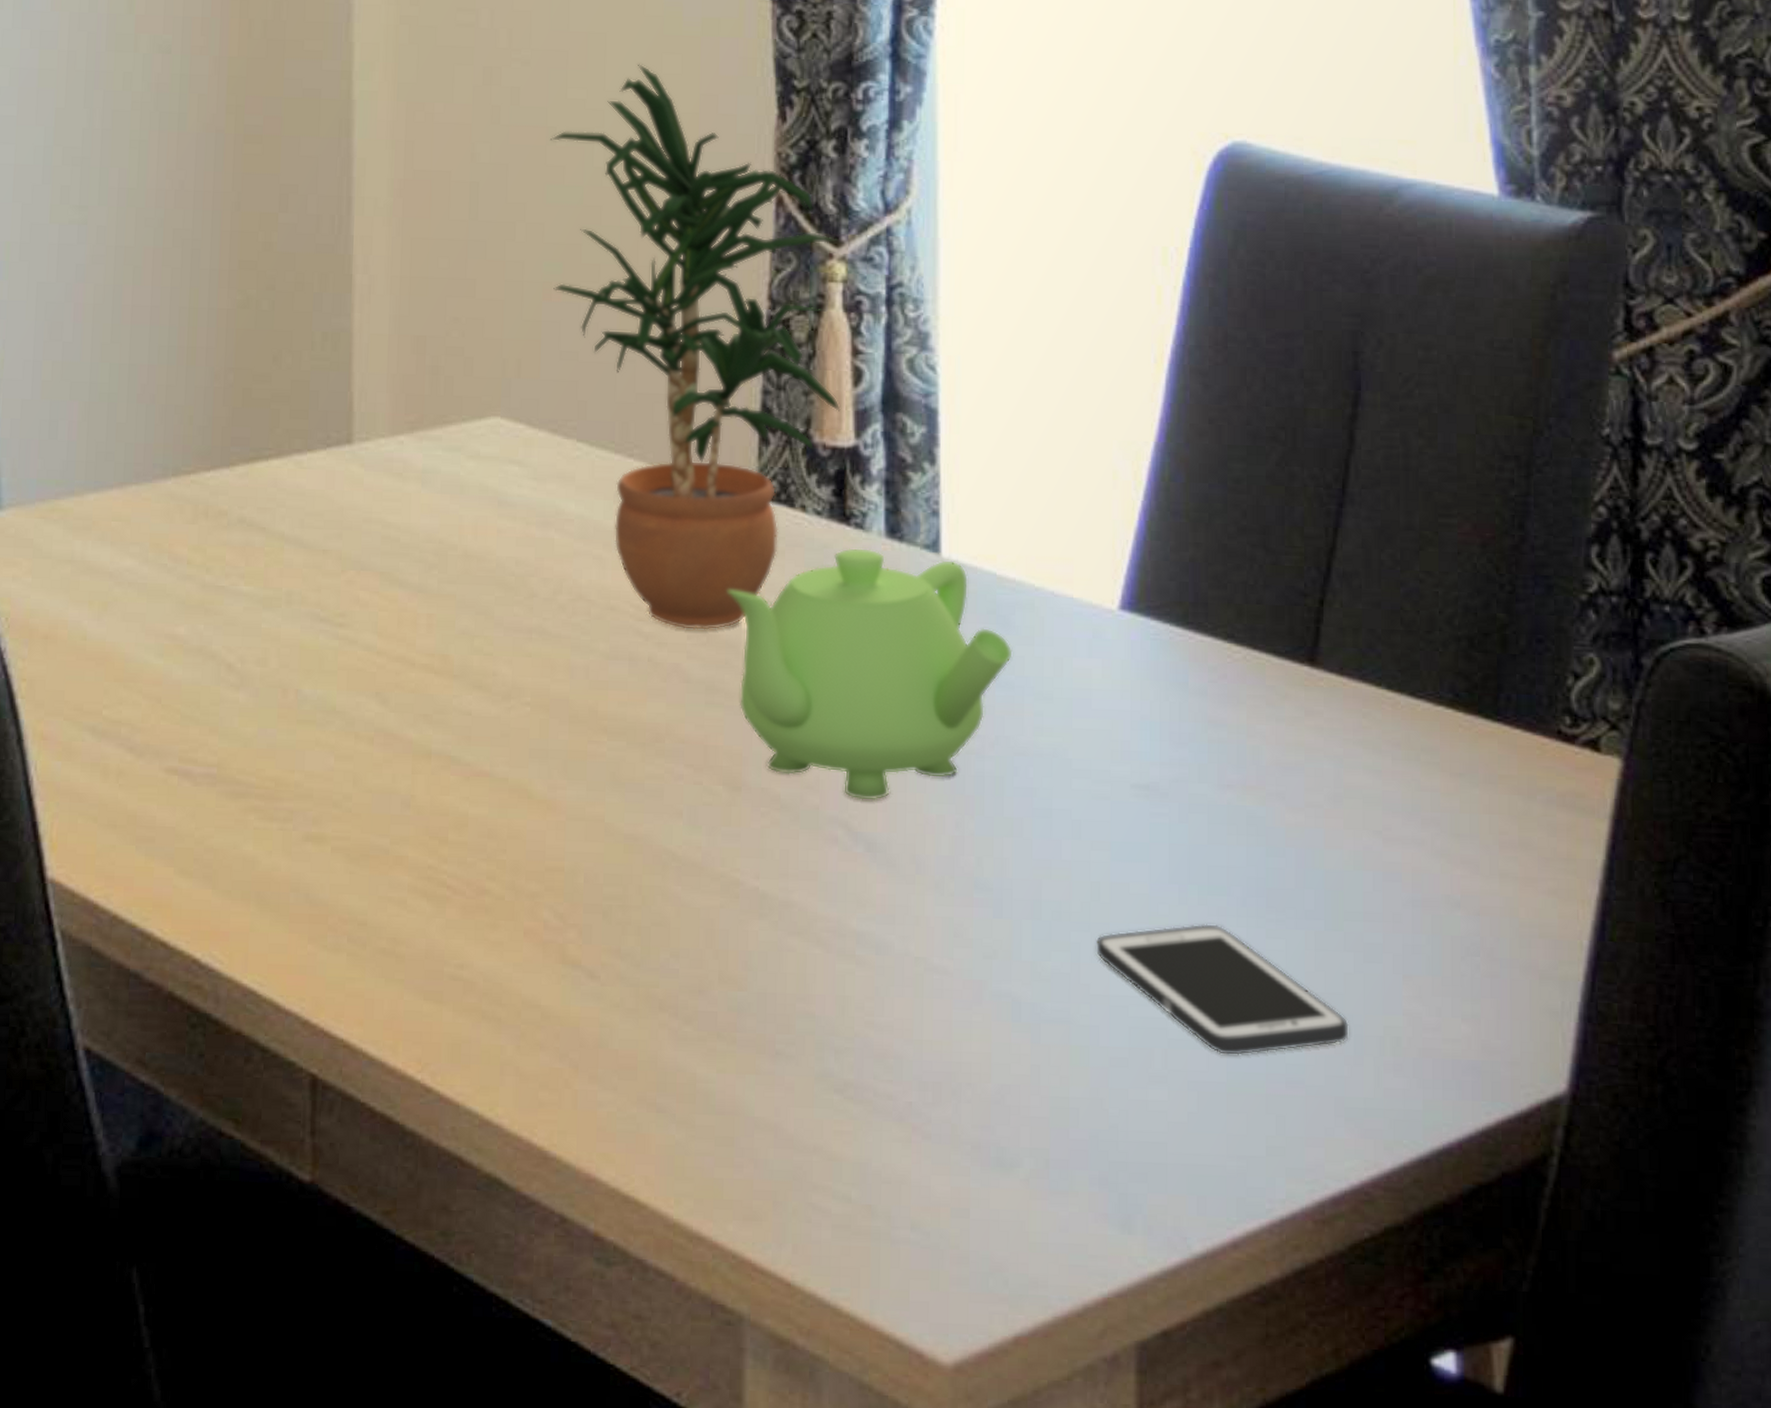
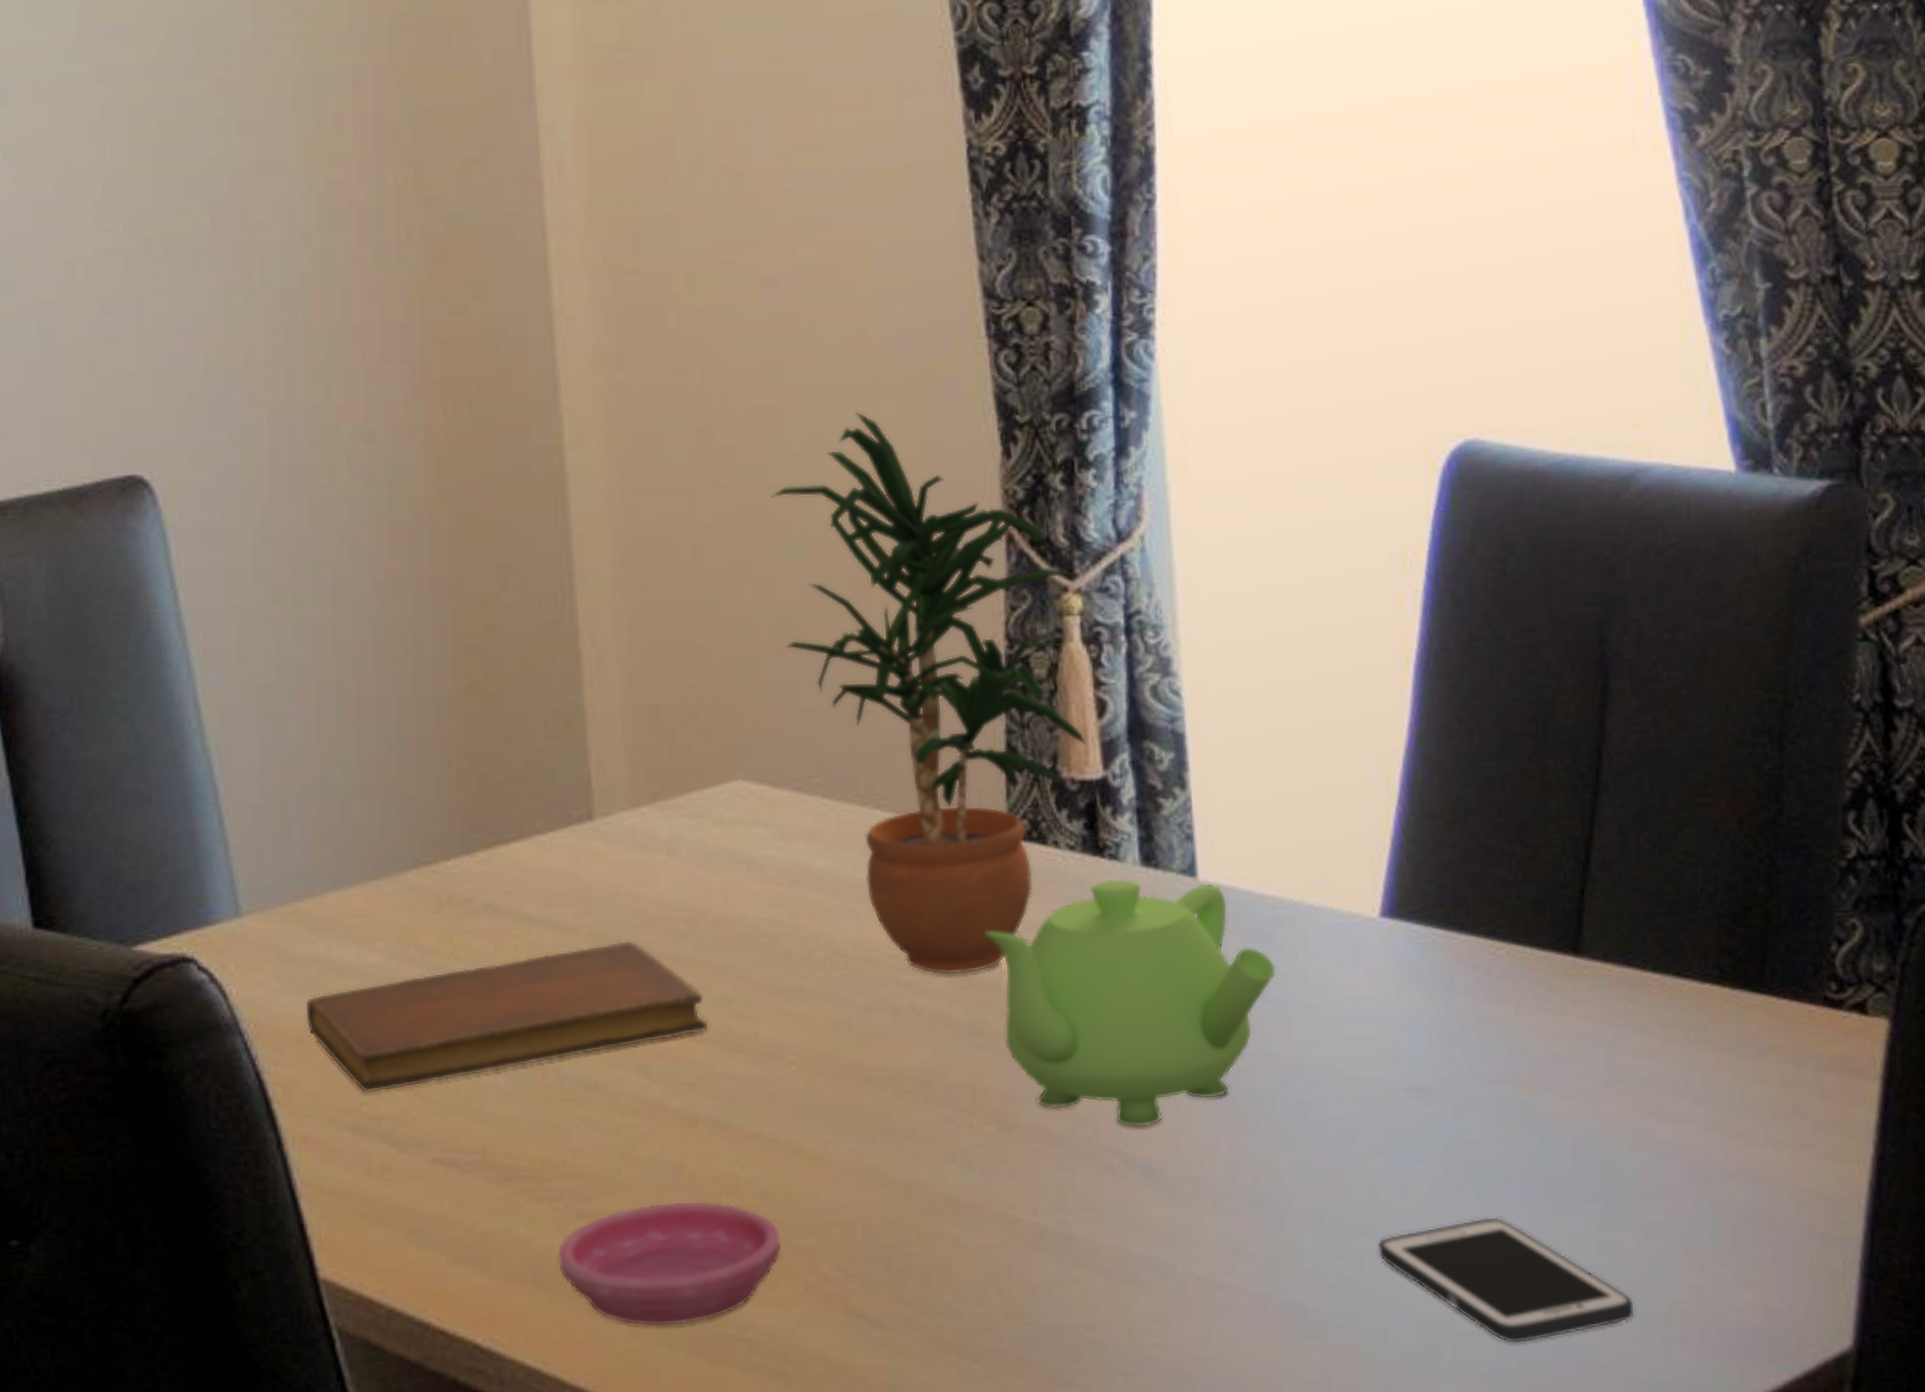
notebook: none [55,566,448,697] -> present [304,940,708,1094]
saucer: none [282,832,504,959] -> present [557,1200,782,1327]

